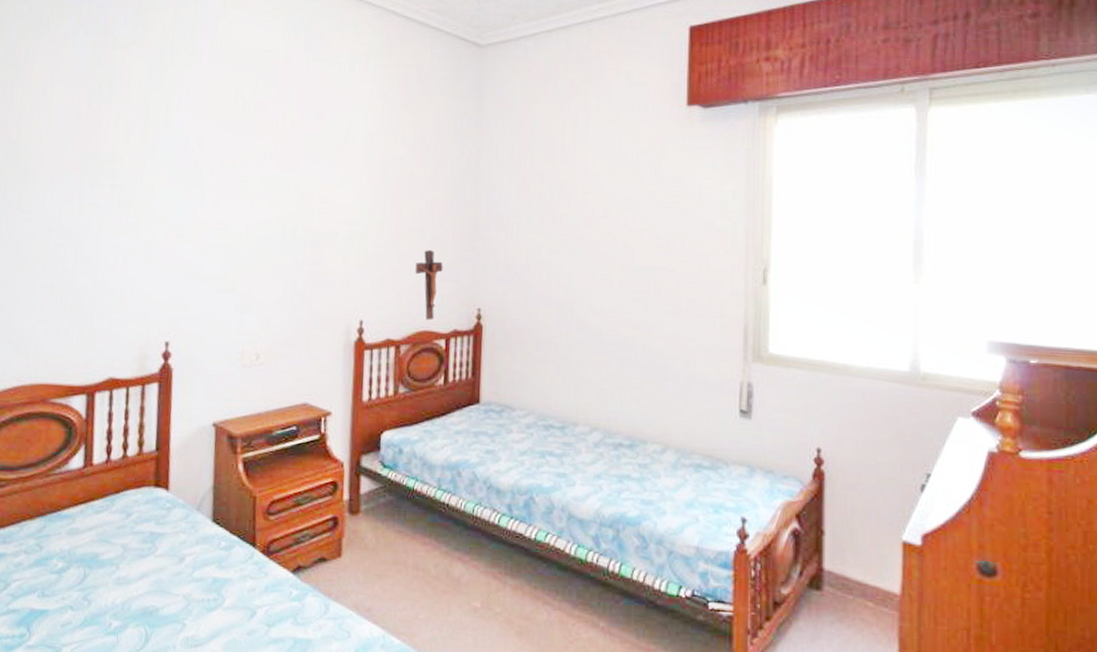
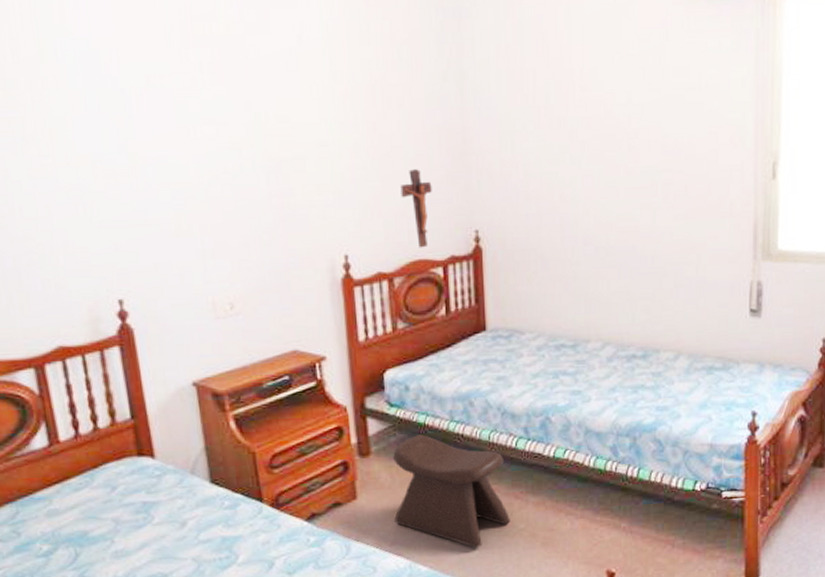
stool: none [374,499,487,627] -> present [393,434,510,548]

